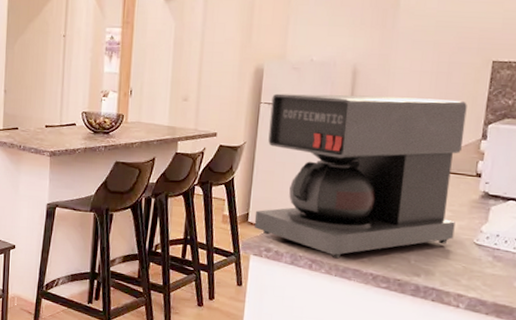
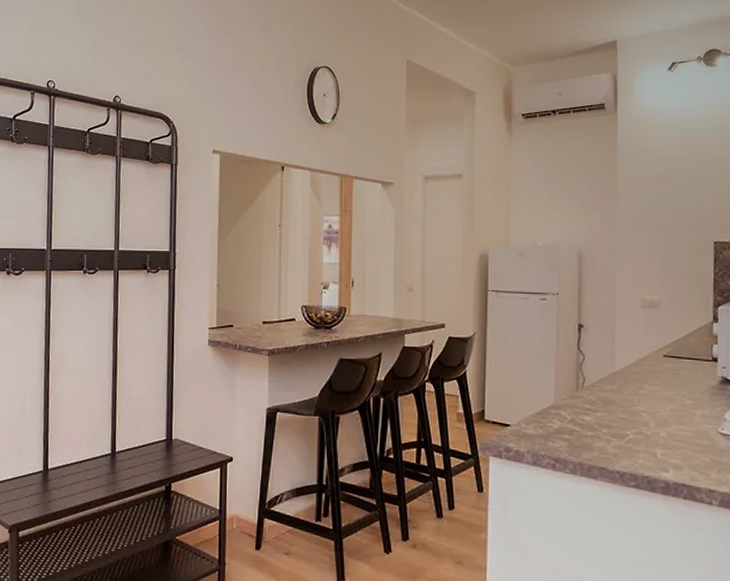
coffee maker: present [254,93,467,259] -> none [491,280,698,457]

